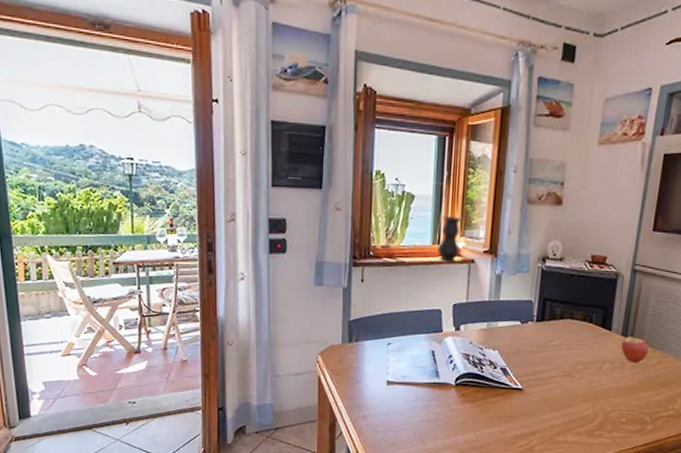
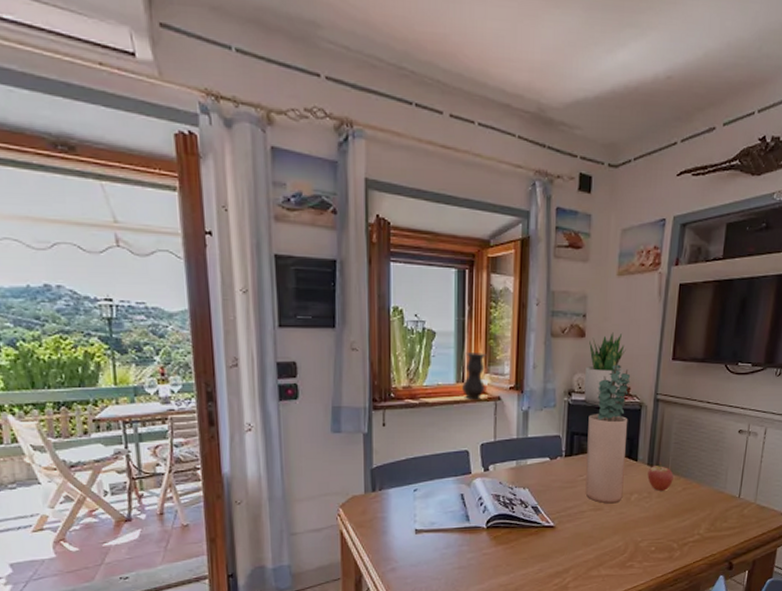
vase: none [555,226,608,372] -> present [585,357,631,504]
planter: none [558,201,604,273] -> present [584,332,626,406]

